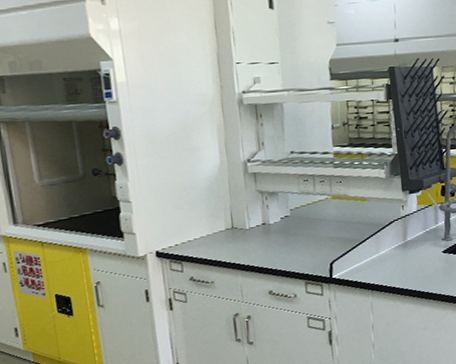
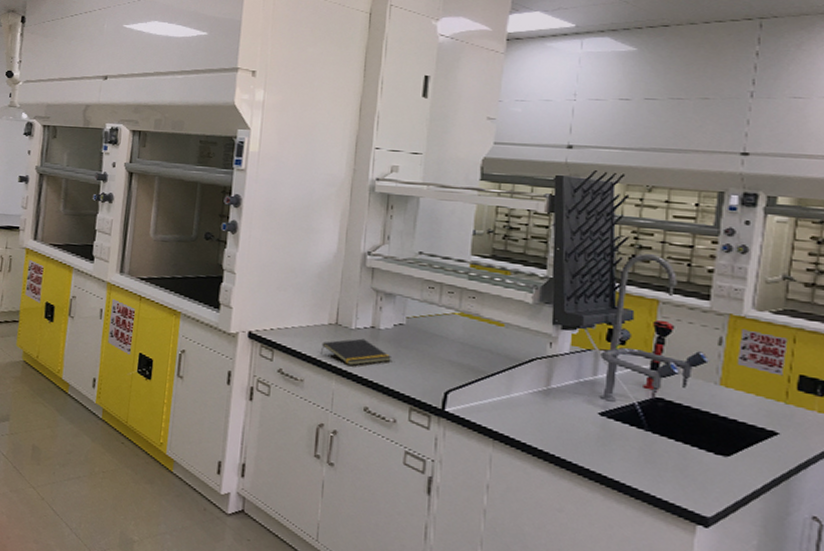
notepad: none [223,235,284,260] -> present [321,338,391,366]

